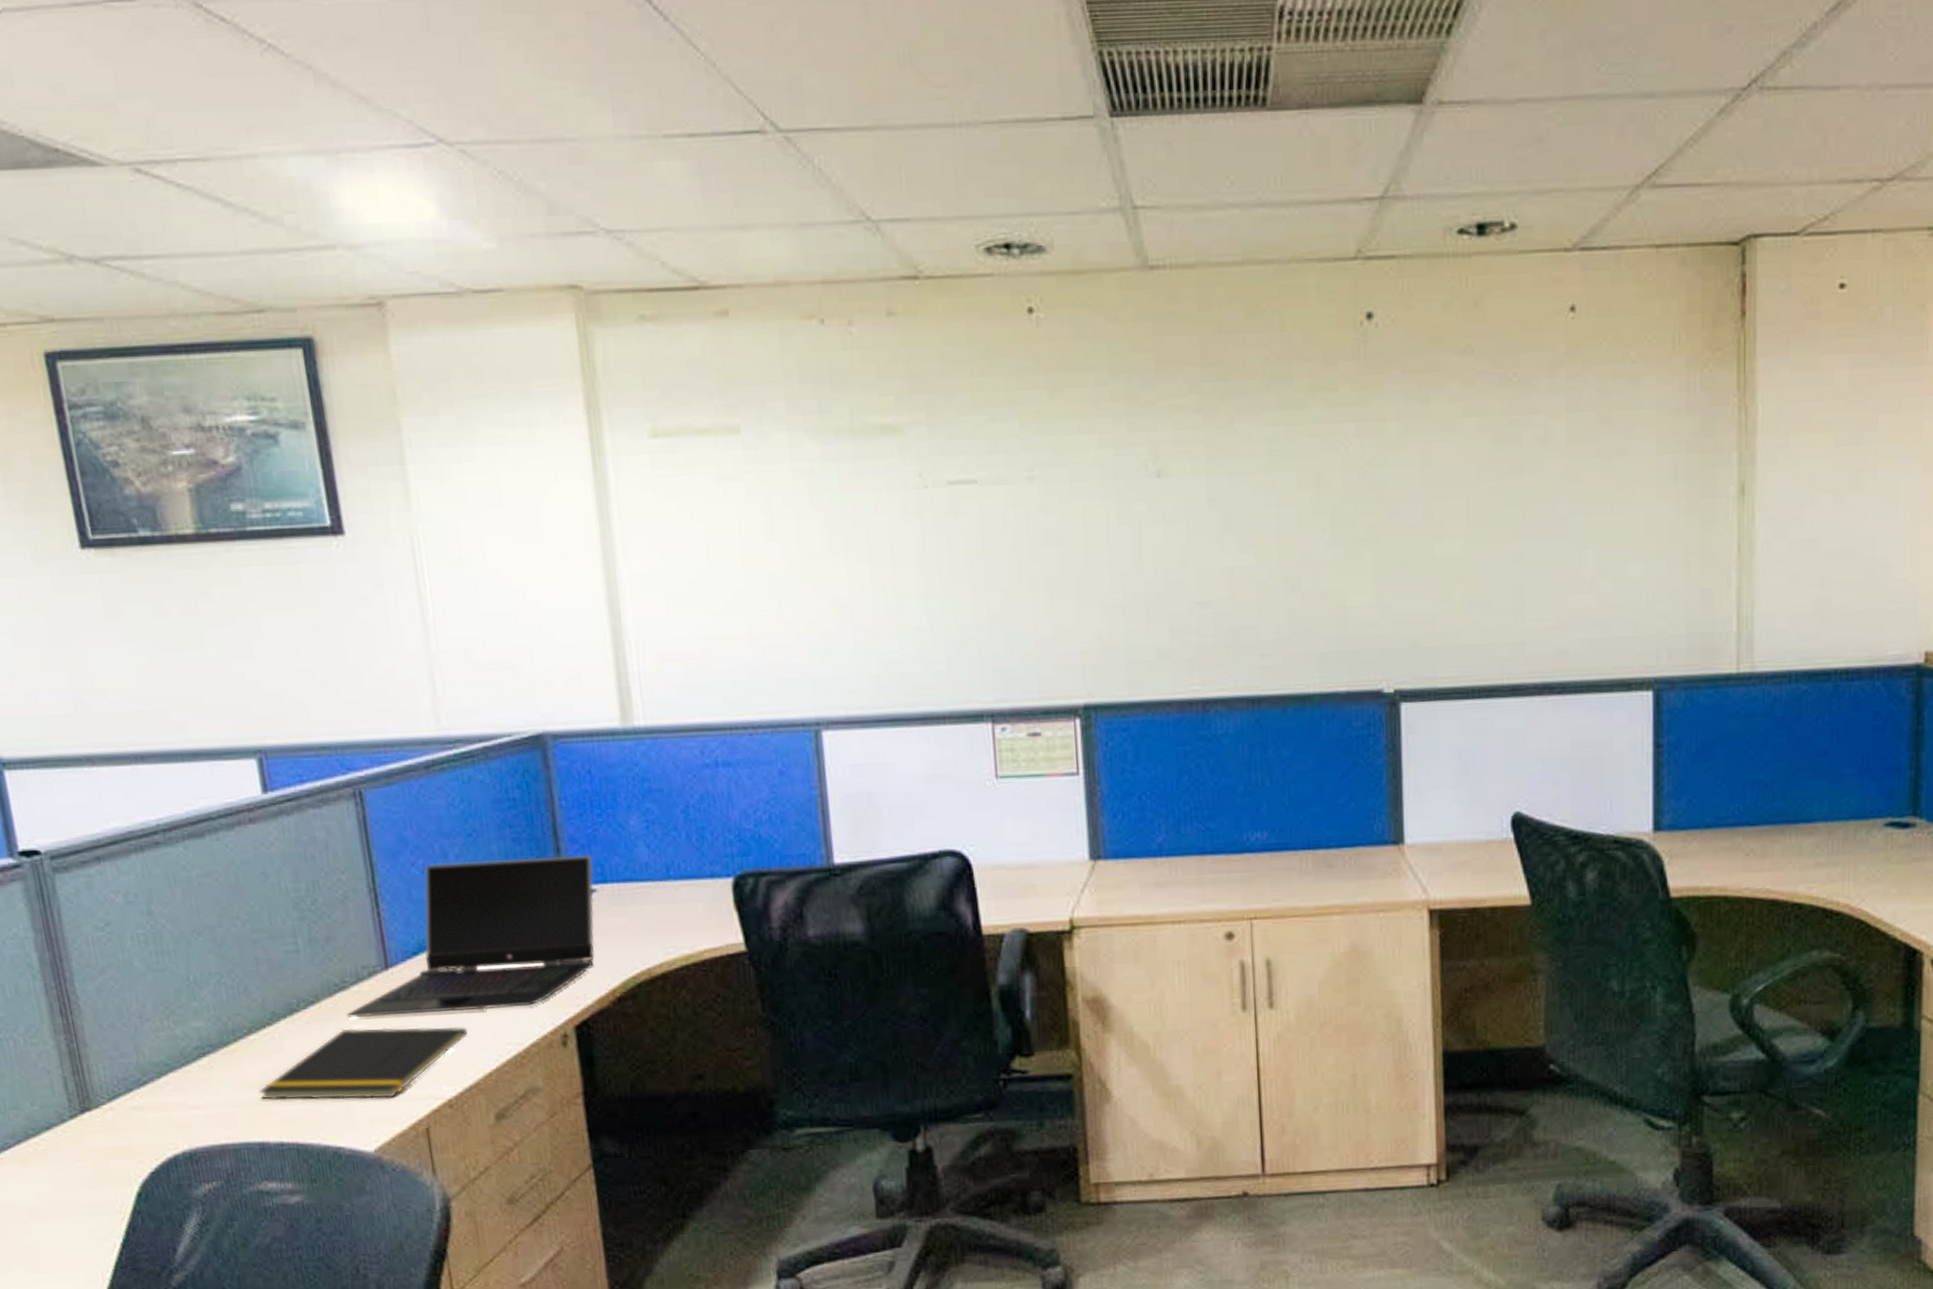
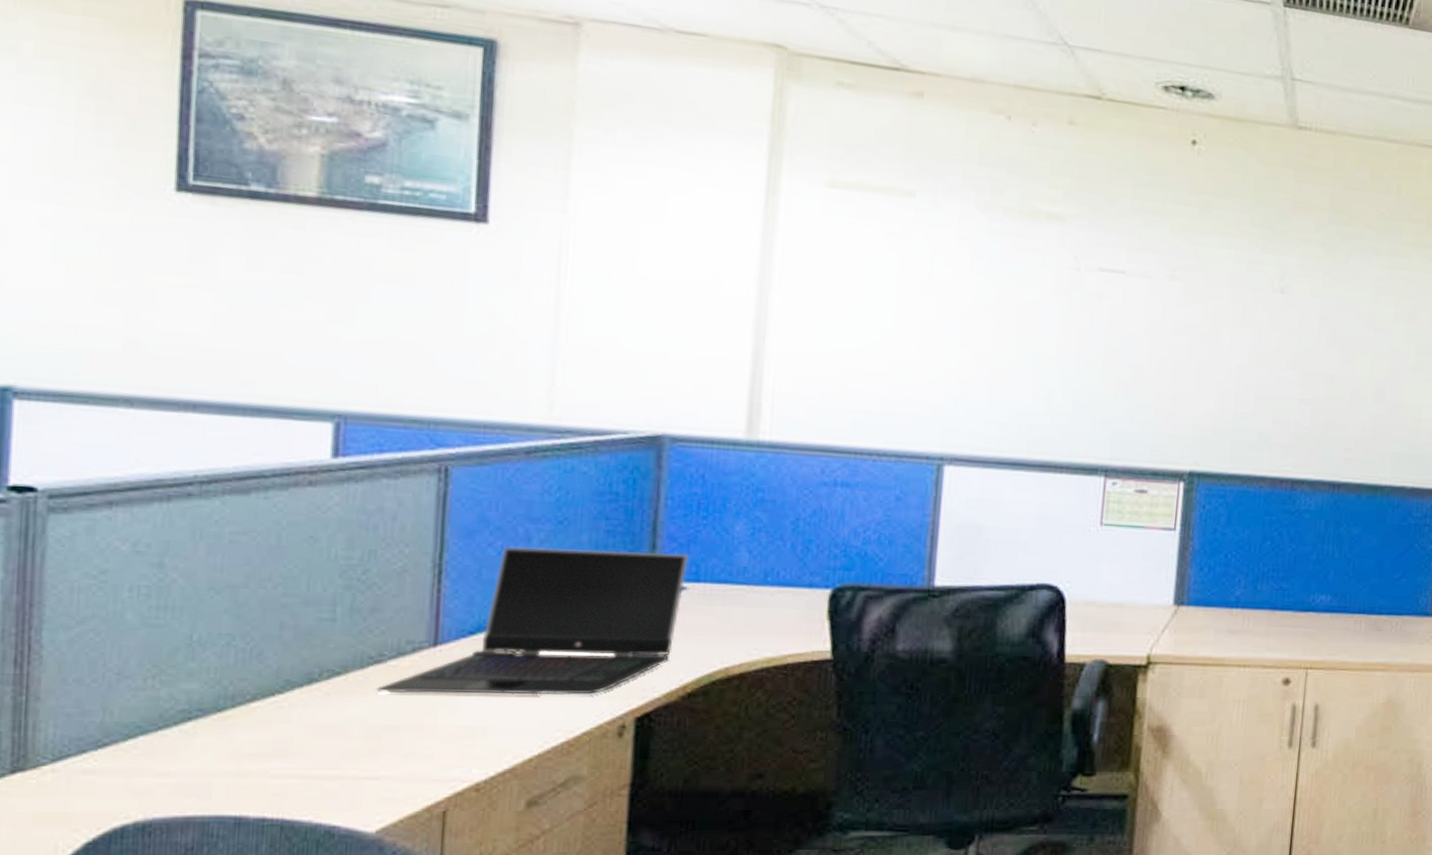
notepad: present [259,1026,468,1100] -> none [249,703,514,778]

